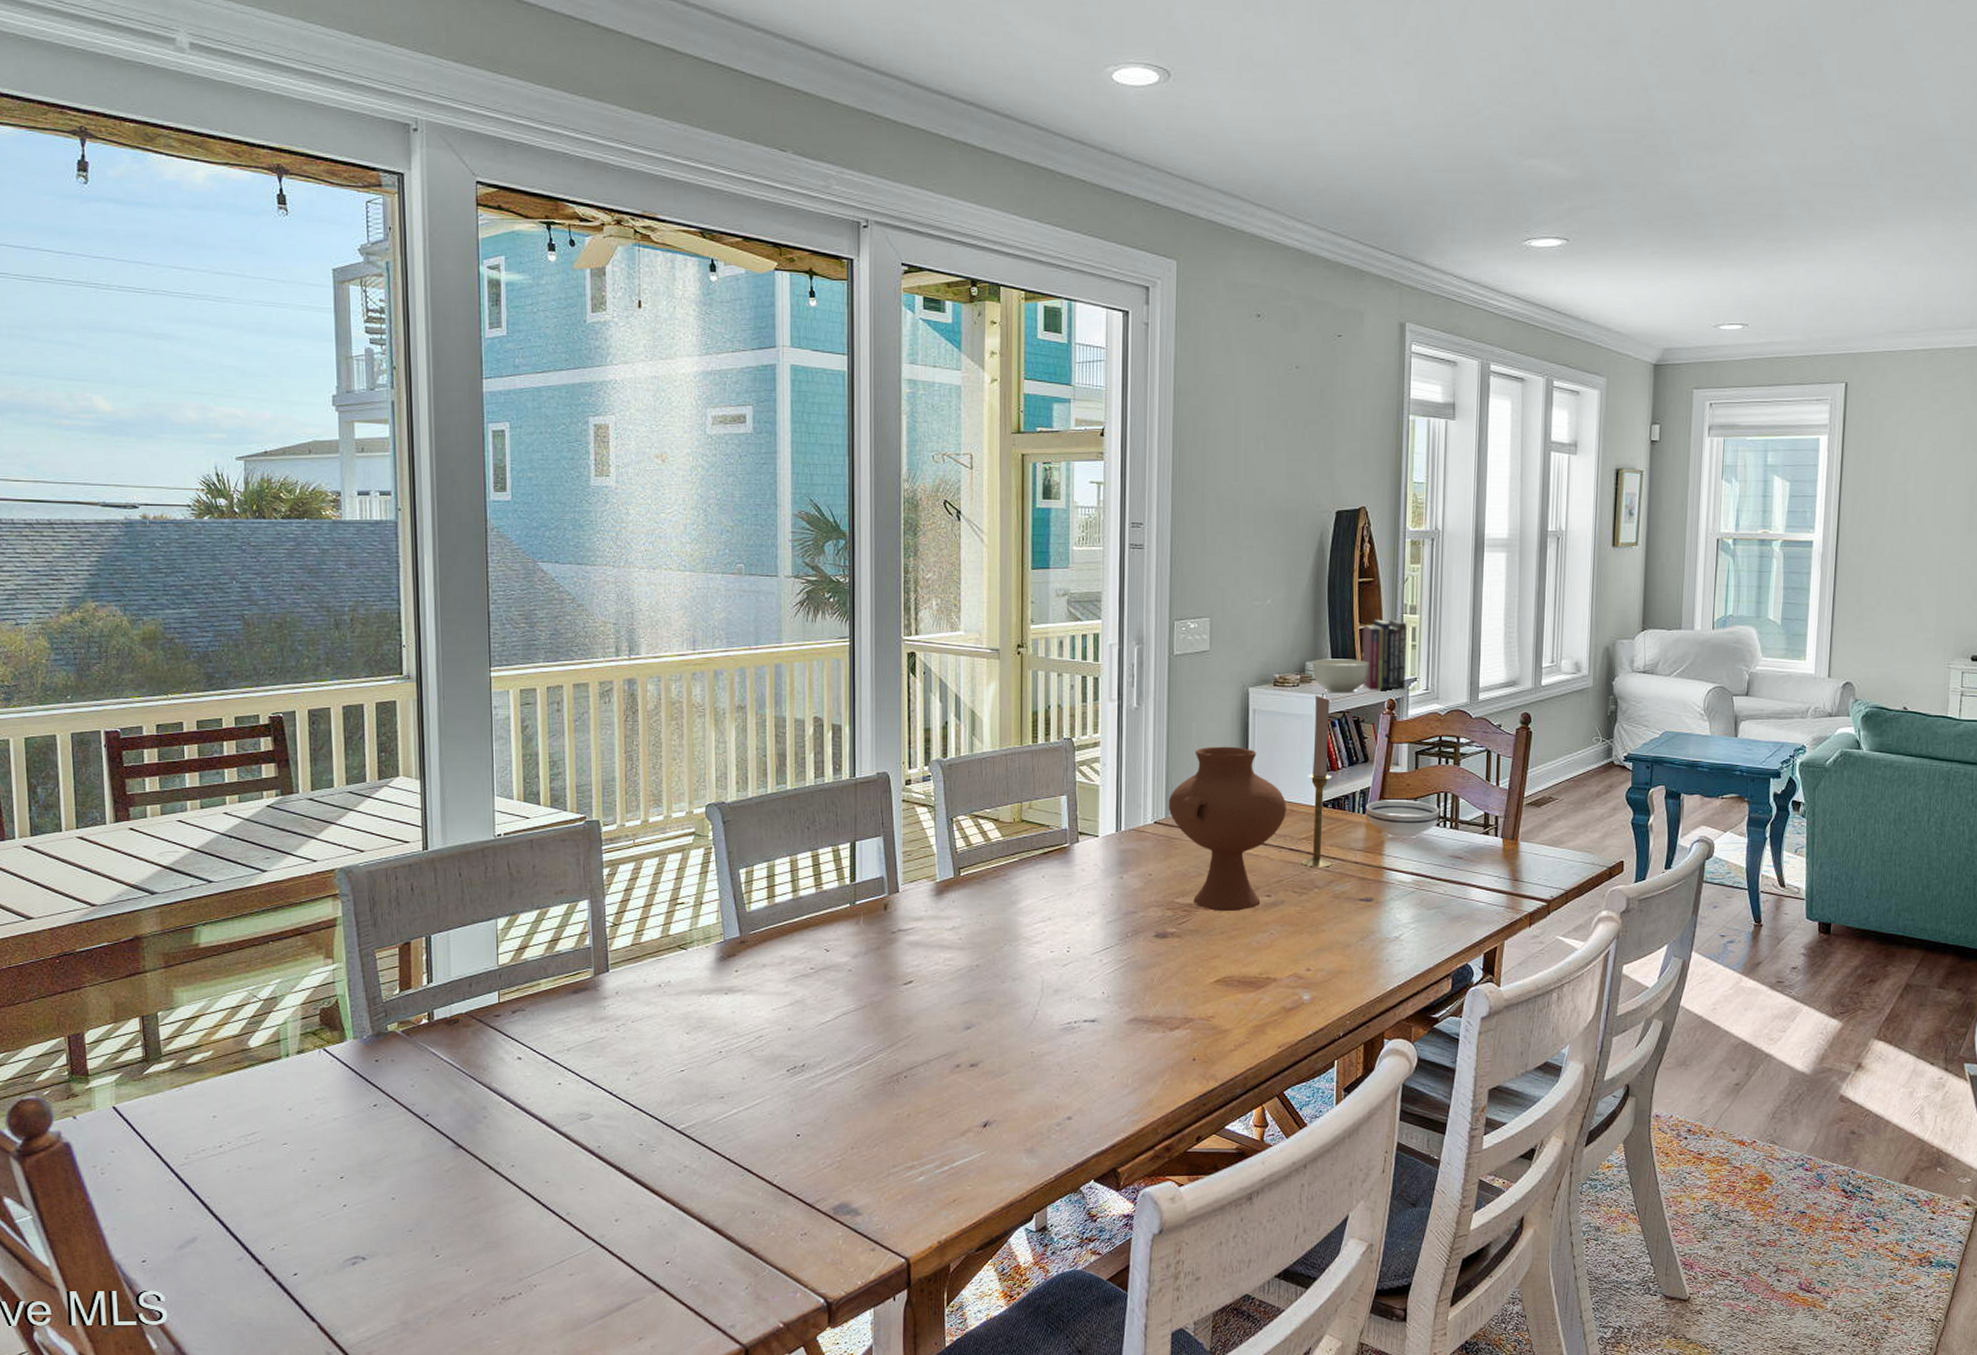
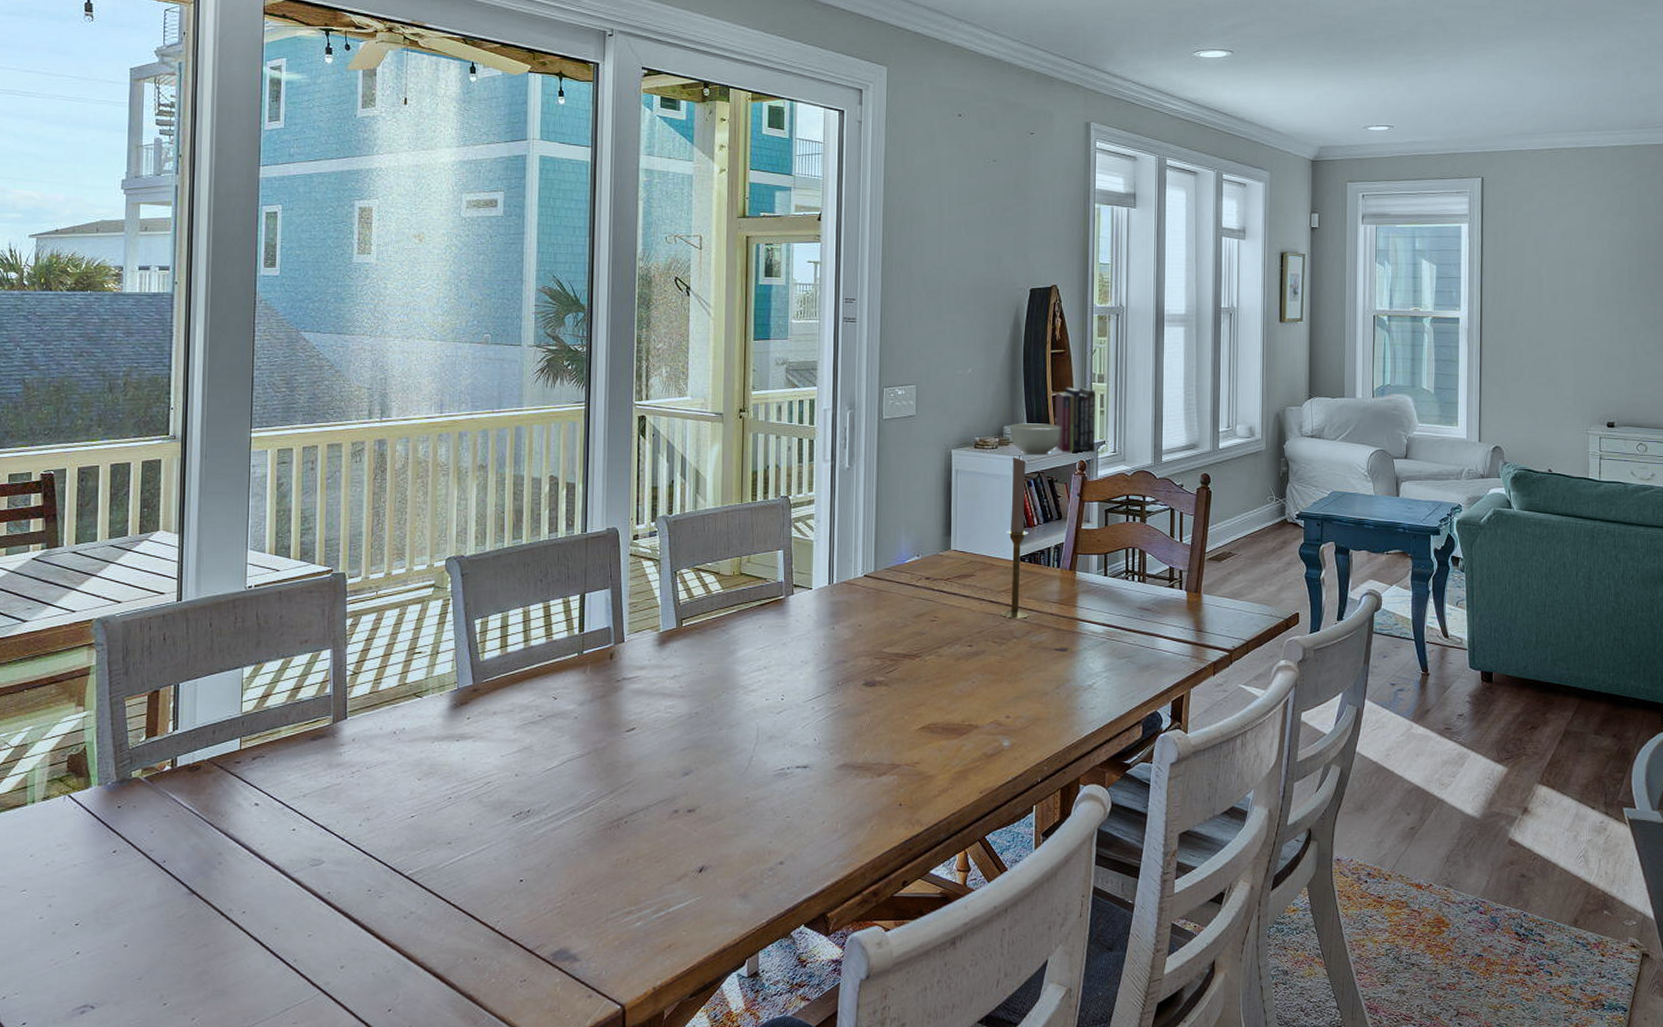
vase: present [1168,746,1286,912] -> none [877,504,986,661]
bowl: present [1365,800,1440,838] -> none [1059,555,1129,591]

